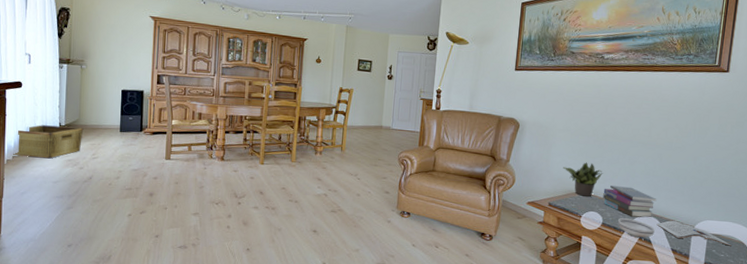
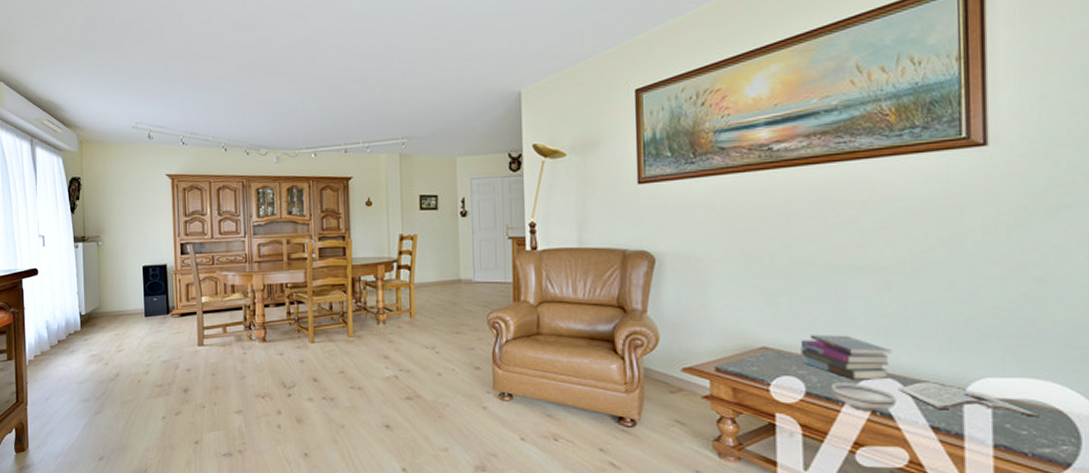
hamper: present [13,125,84,159] -> none [34,316,106,355]
potted plant: present [563,162,603,197] -> none [730,304,796,354]

